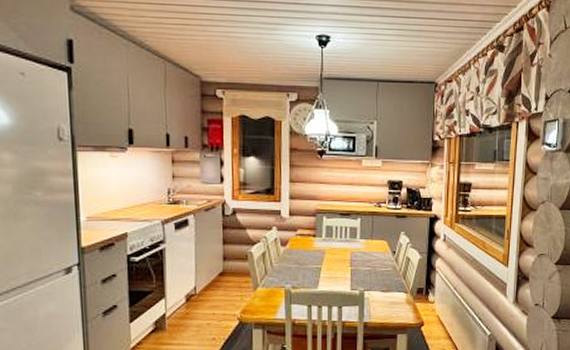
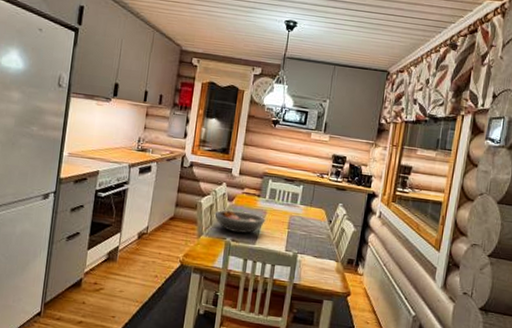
fruit bowl: none [268,254,325,278] -> present [214,210,266,233]

